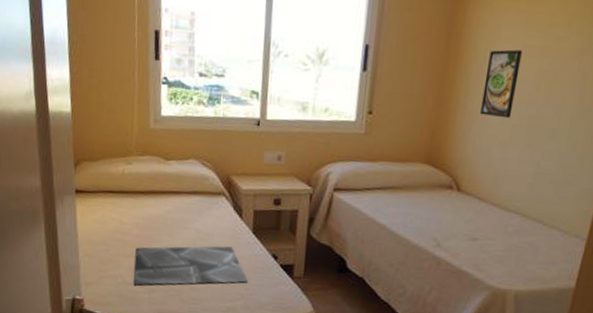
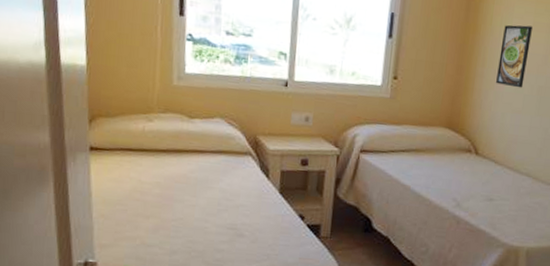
tote bag: present [133,246,248,286] -> none [153,206,274,247]

